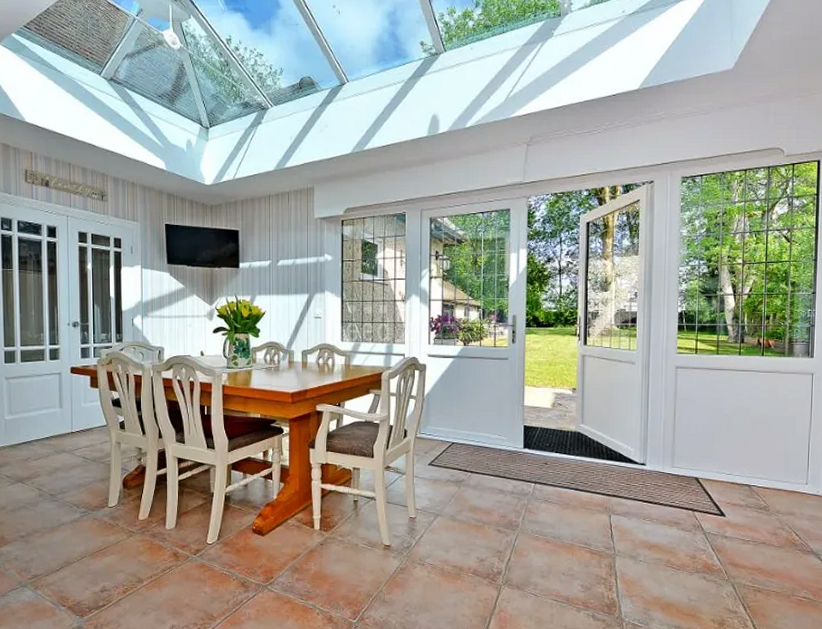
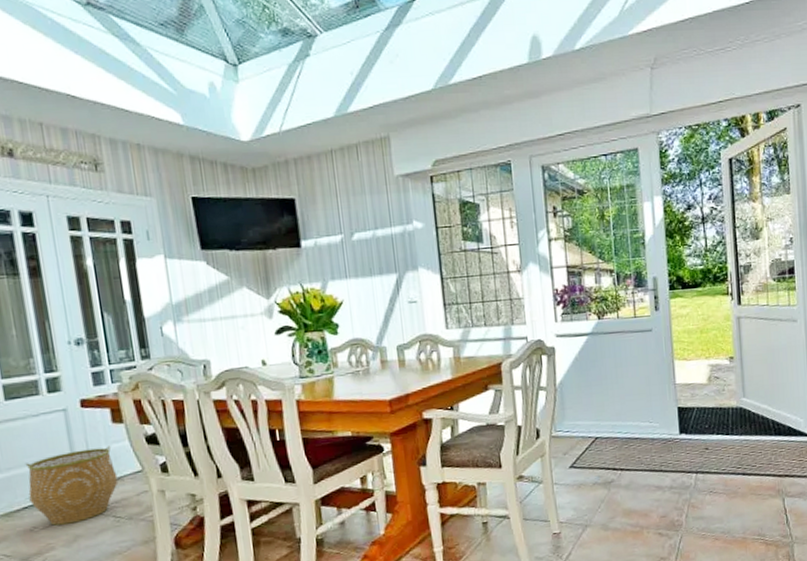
basket: none [28,404,89,459] -> present [25,445,119,526]

